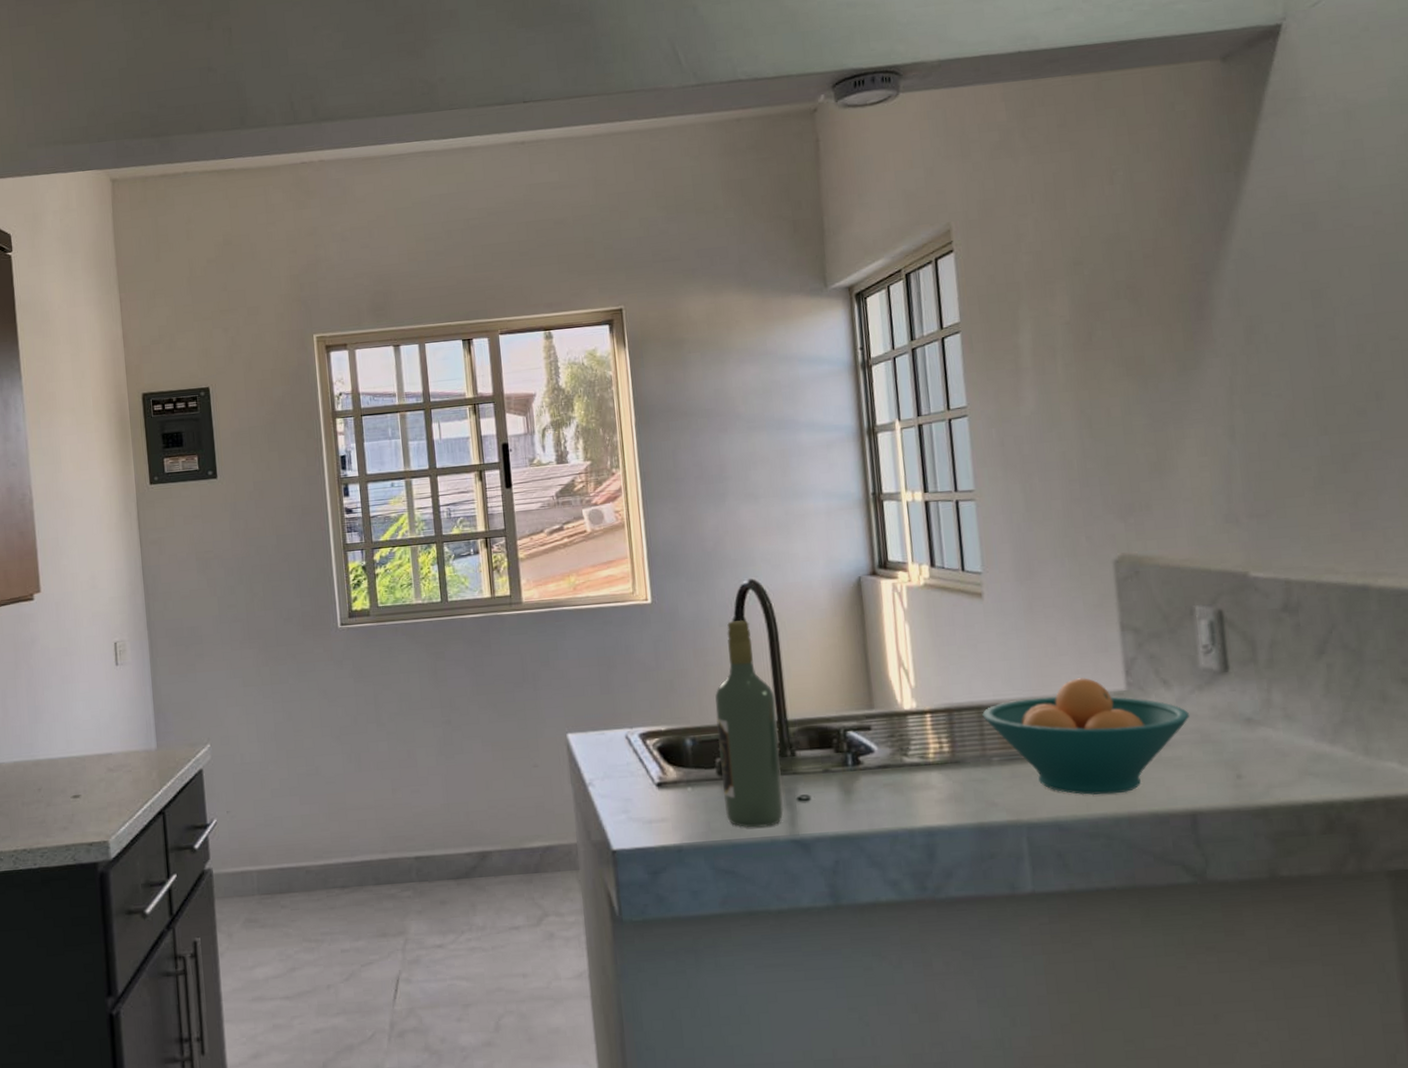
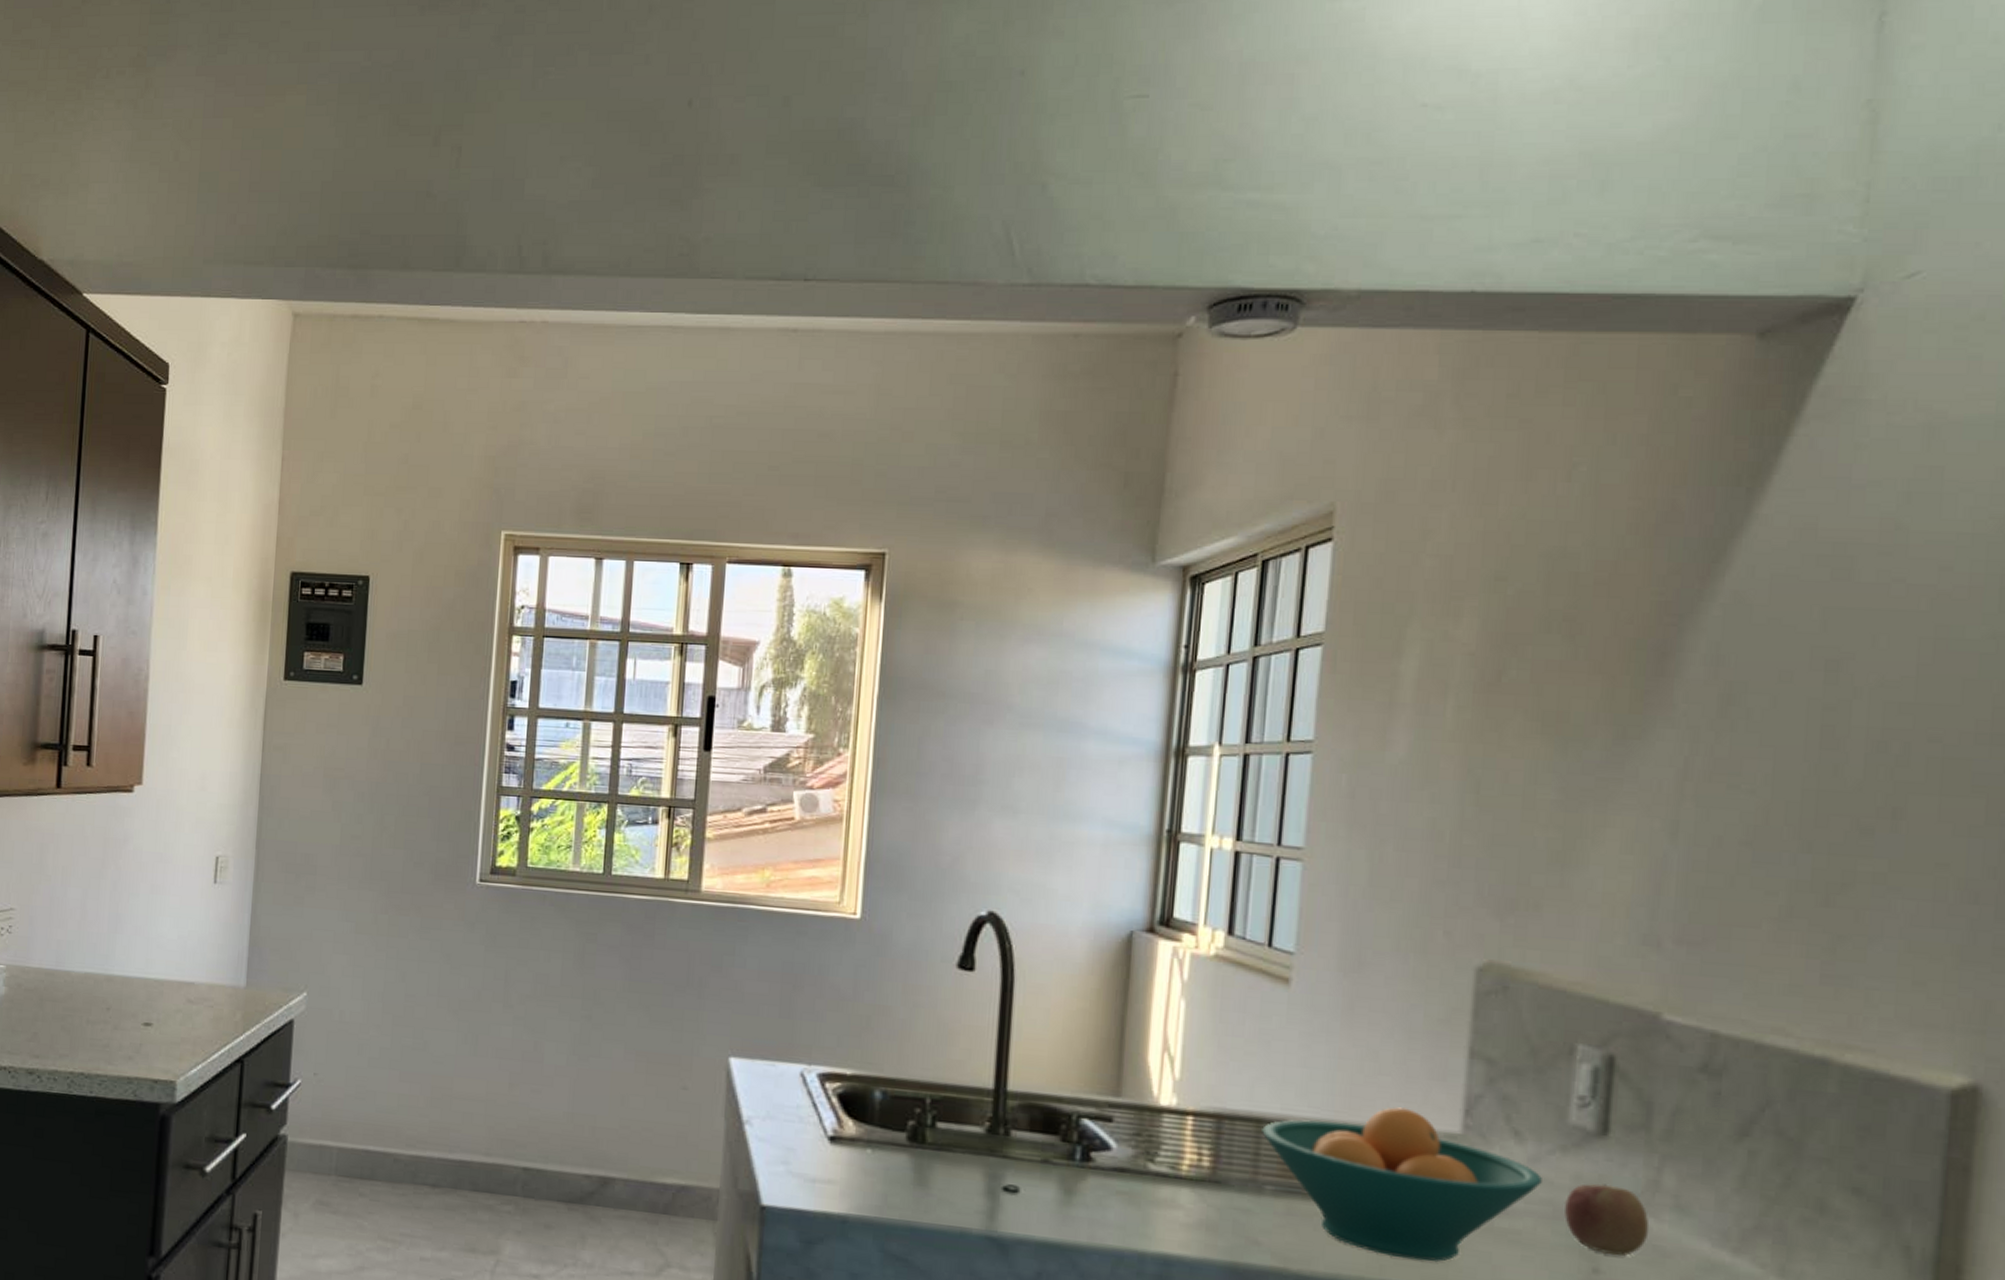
wine bottle: present [715,620,784,828] -> none [908,958,997,1215]
apple: none [1208,709,1271,763] -> present [1564,1183,1650,1256]

